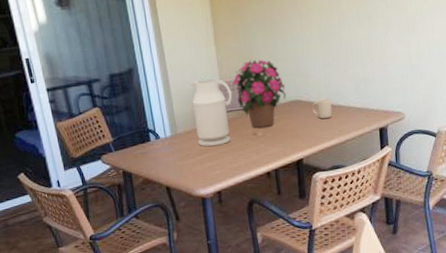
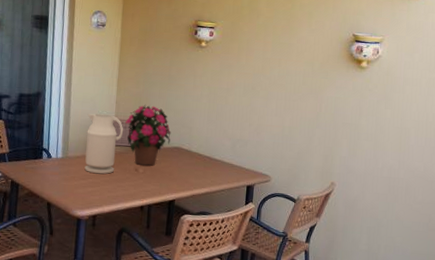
cup: present [312,98,332,120] -> none [191,150,209,169]

